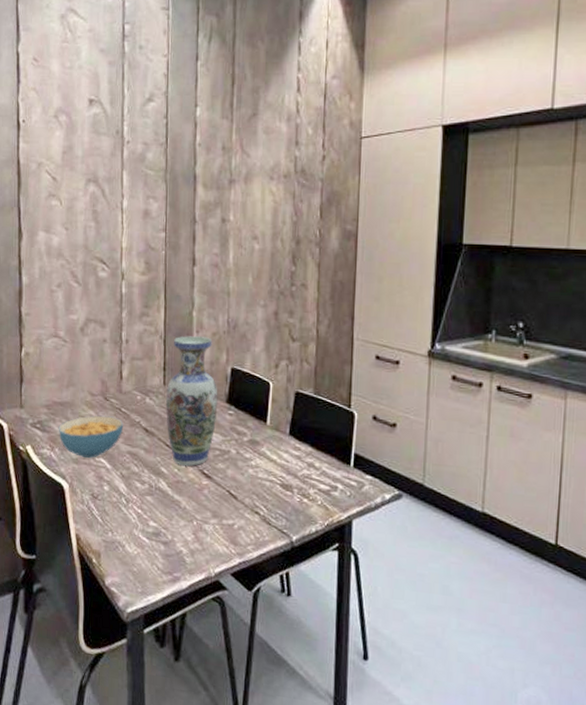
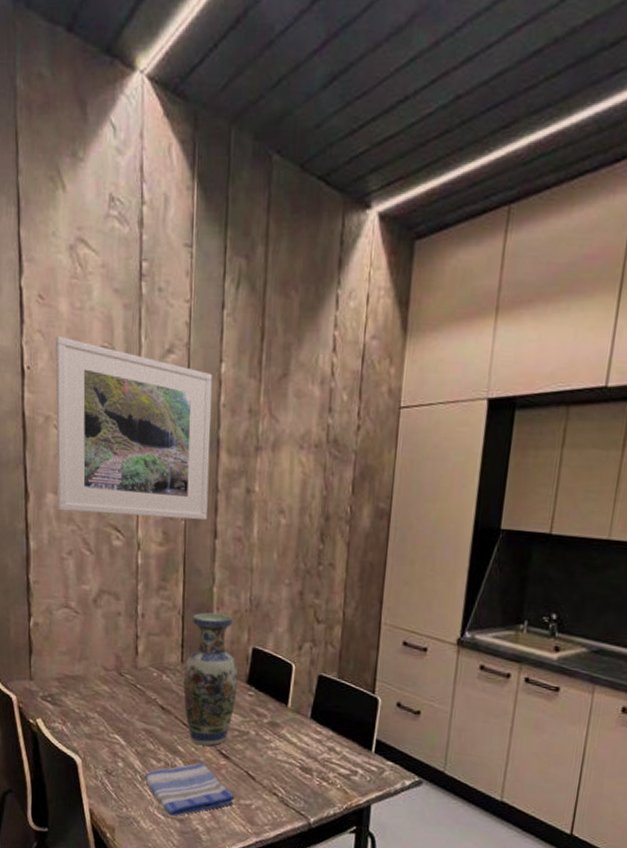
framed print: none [47,92,188,250] -> present [55,336,212,521]
cereal bowl: present [58,415,124,459] -> none [70,691,139,734]
dish towel: none [129,483,218,539] -> present [144,762,235,816]

